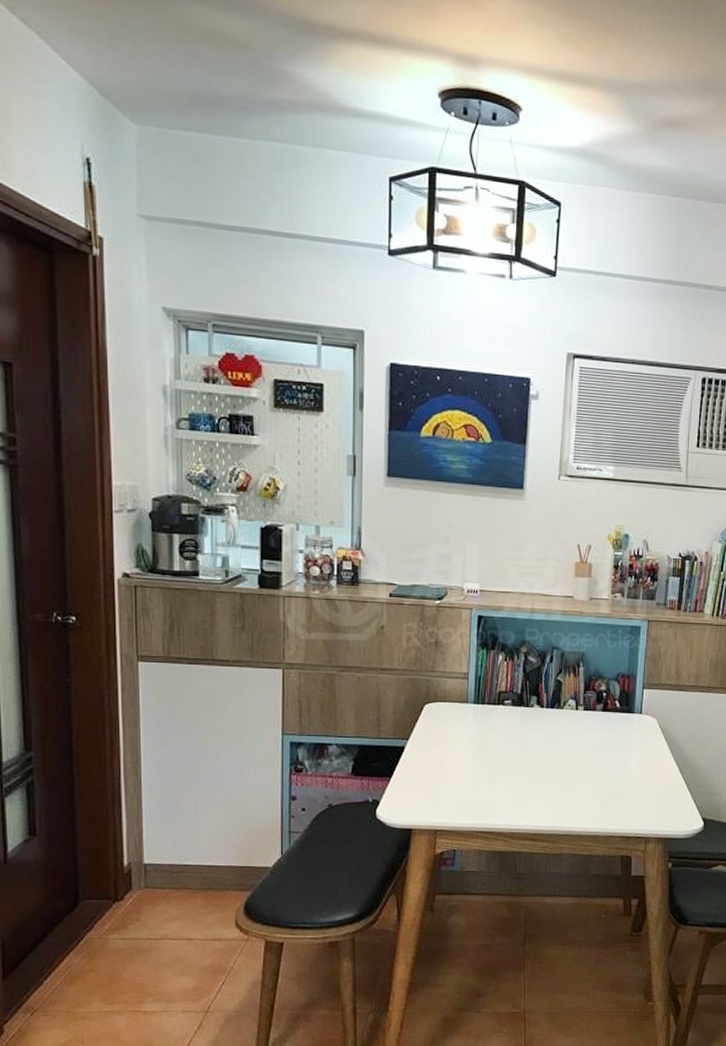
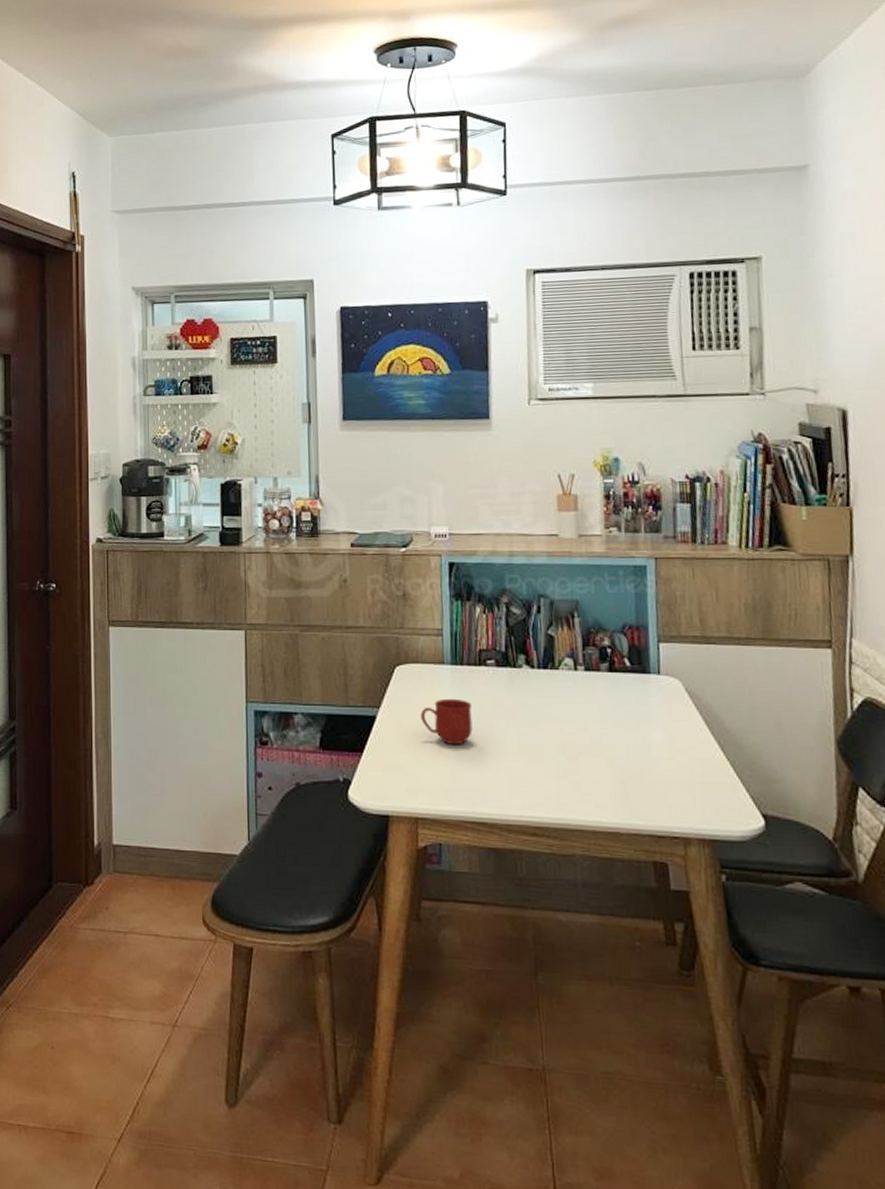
mug: none [444,732,489,769] -> present [420,698,473,744]

